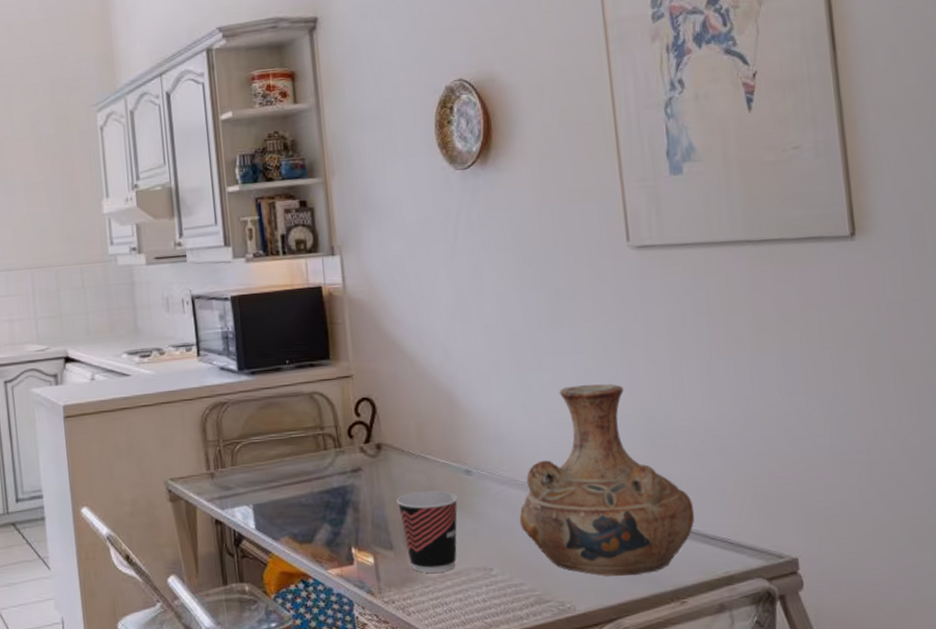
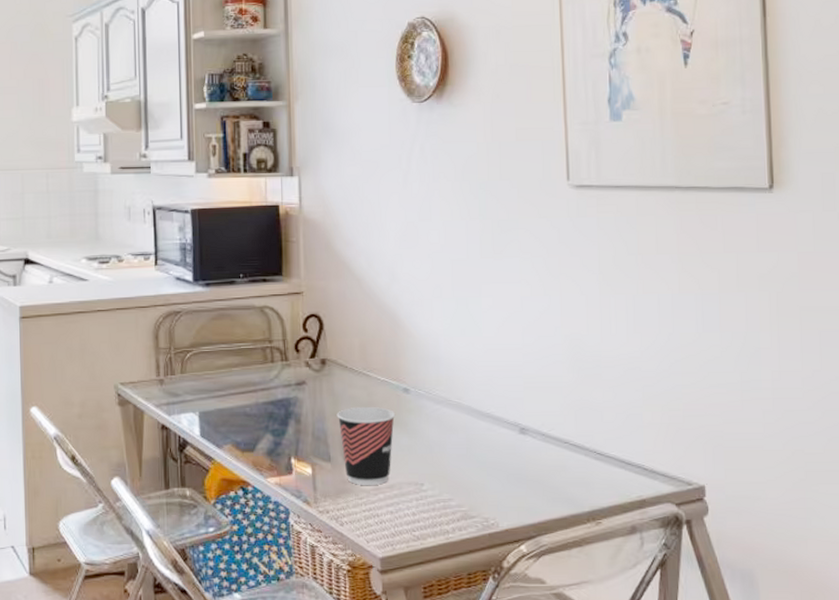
vase: present [519,383,695,577] -> none [451,313,614,496]

